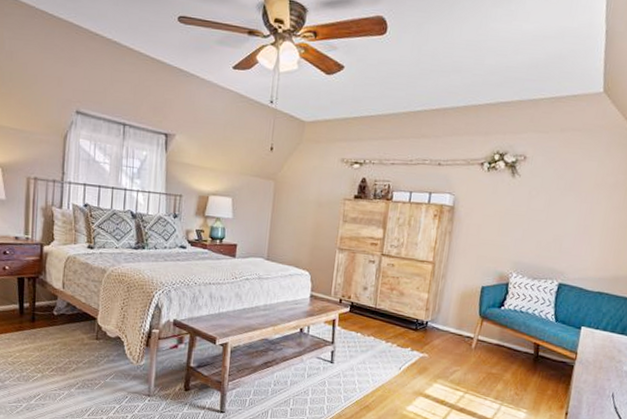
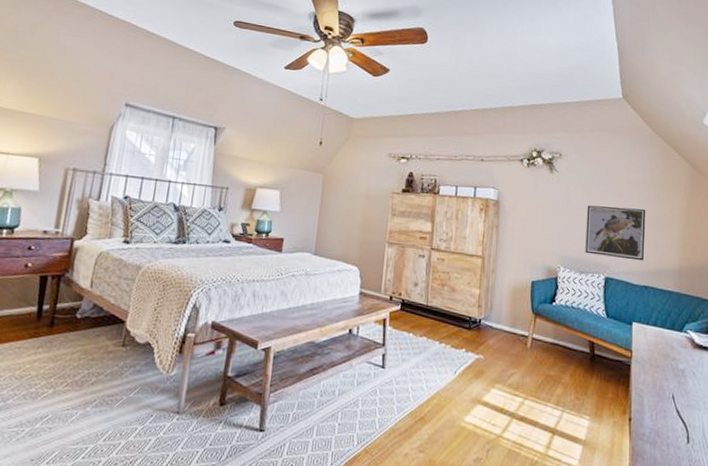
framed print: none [540,210,612,268] -> present [585,205,646,261]

